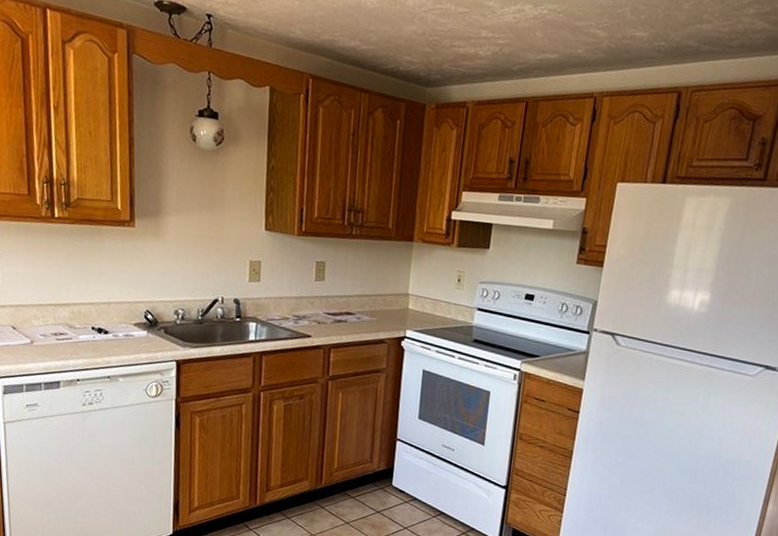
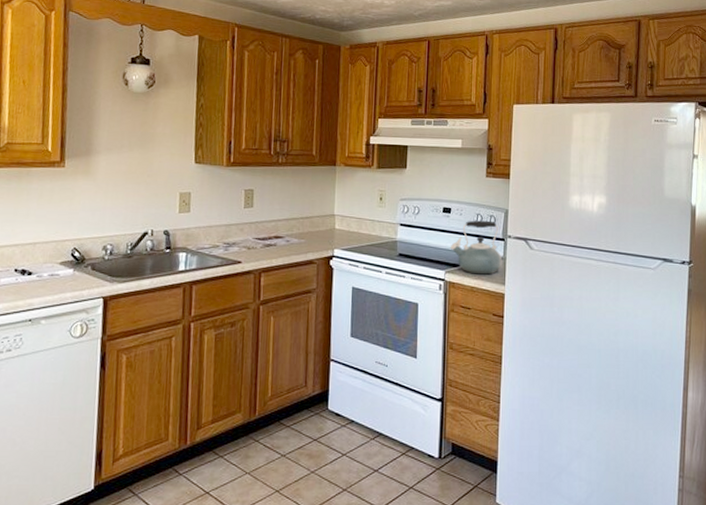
kettle: none [529,310,585,368] -> present [450,220,502,275]

